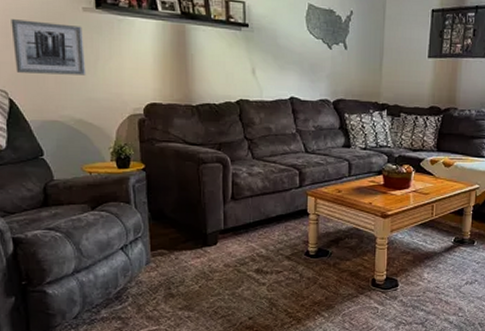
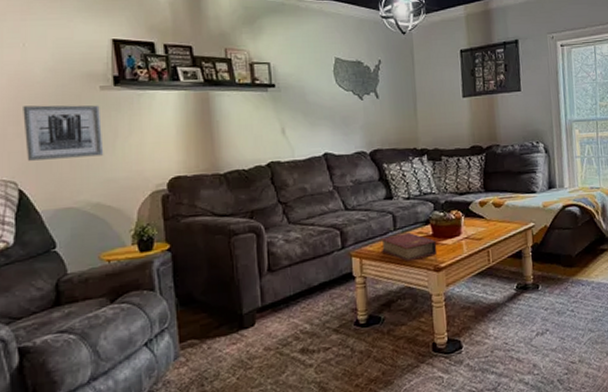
book: none [336,179,386,206] -> present [381,232,437,262]

